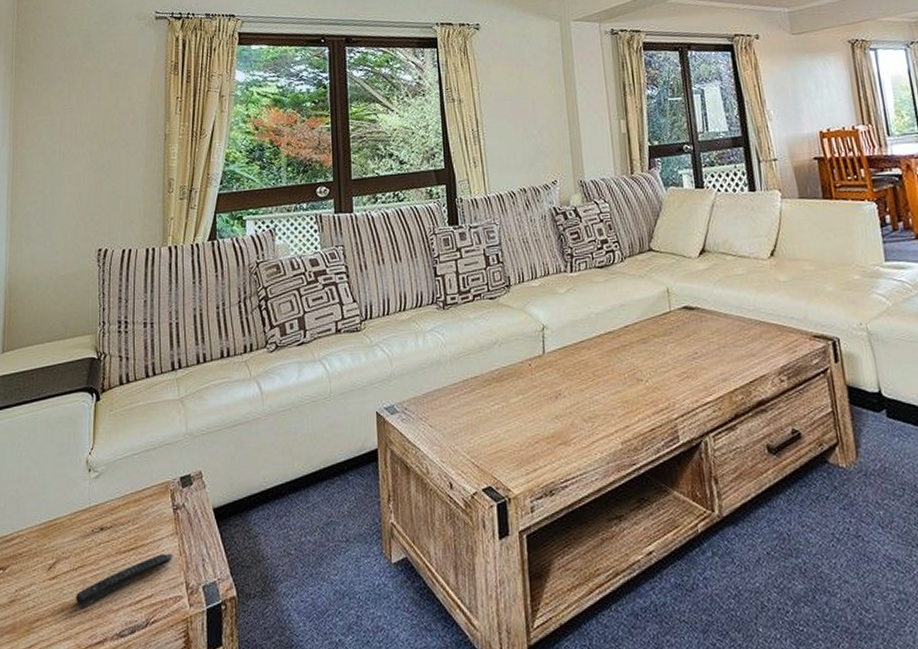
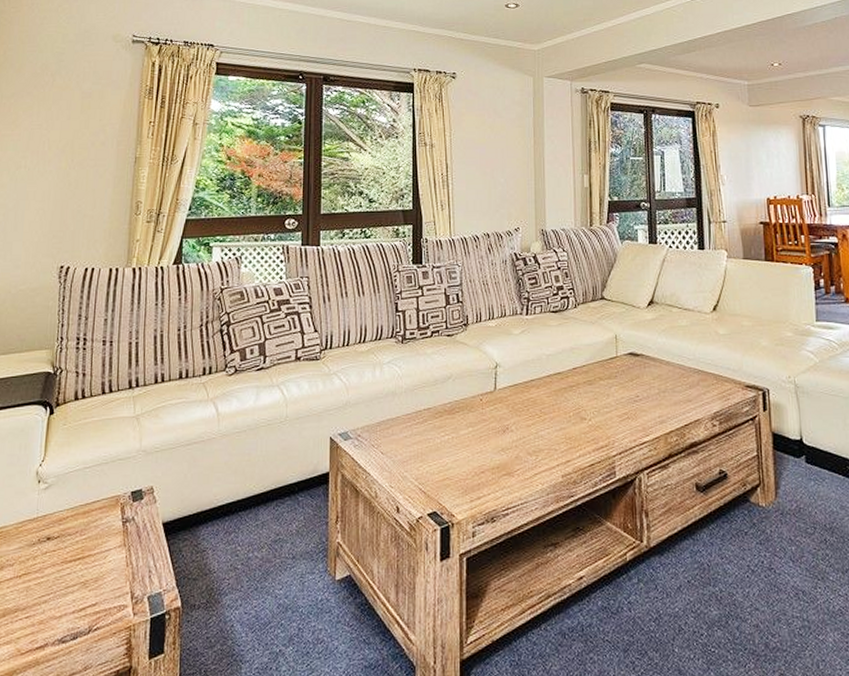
remote control: present [76,553,173,608] -> none [18,564,120,614]

